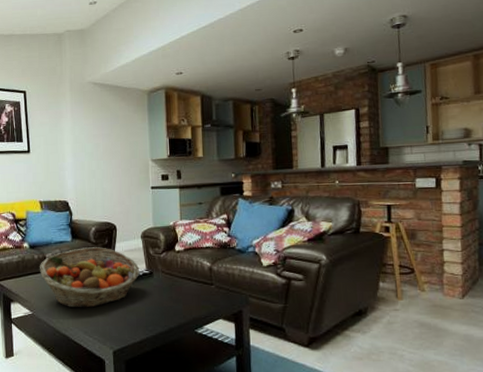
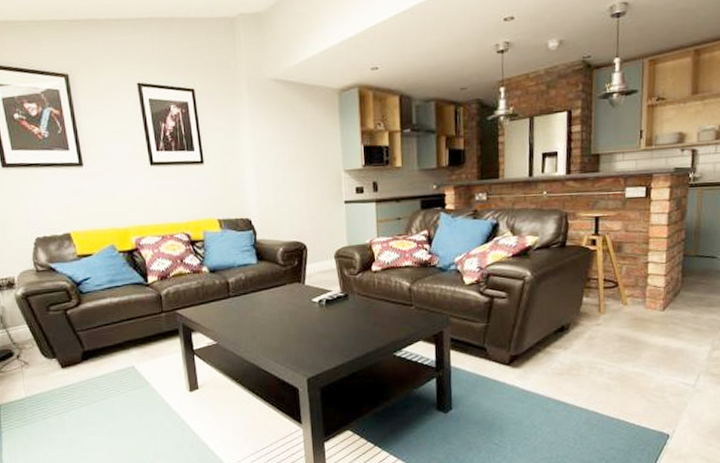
fruit basket: present [40,247,140,308] -> none [222,269,334,336]

